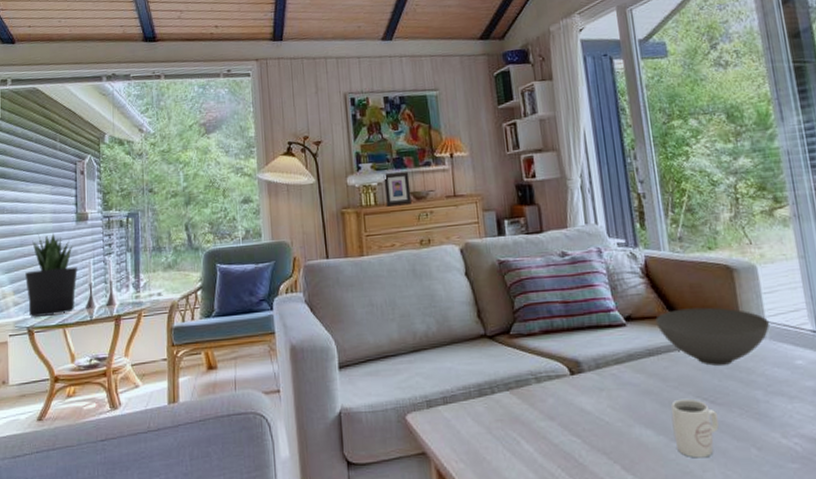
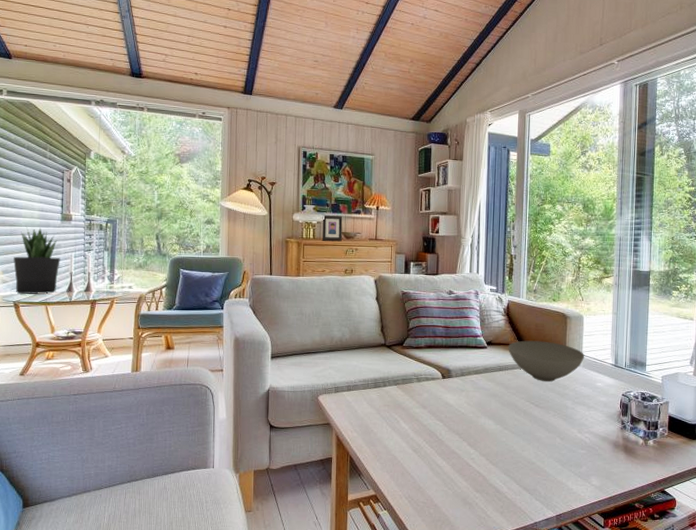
mug: present [671,398,720,458] -> none [507,401,539,442]

